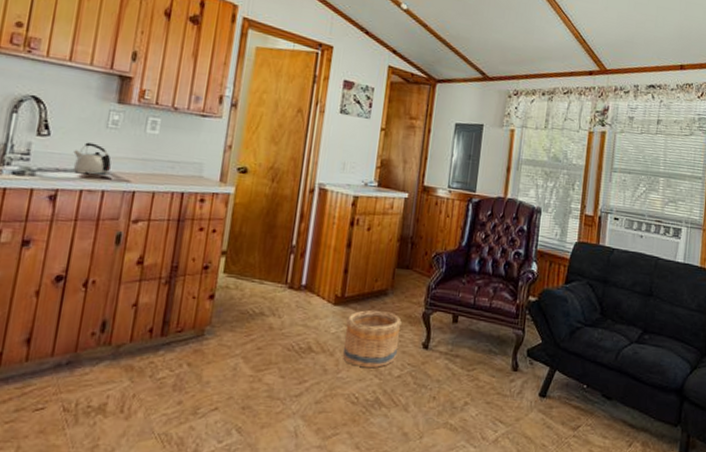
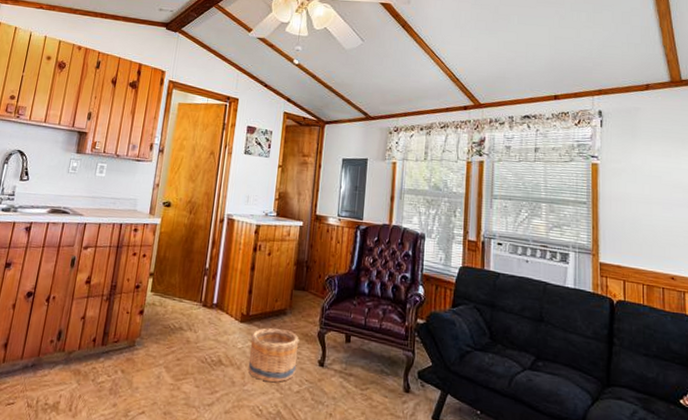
kettle: present [72,142,111,174] -> none [43,185,70,210]

